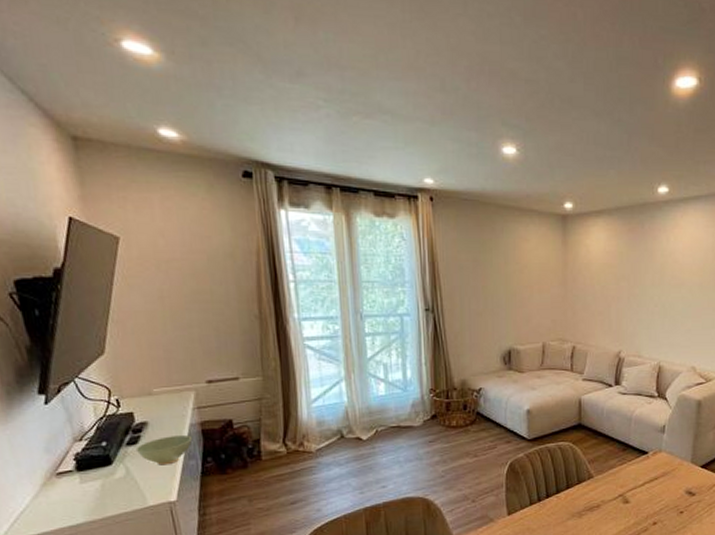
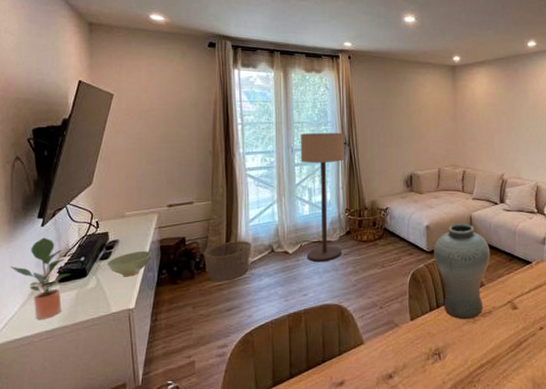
potted plant: none [12,417,92,513] -> present [11,237,71,320]
basket: none [256,425,316,472] -> present [203,241,251,283]
floor lamp: none [370,296,427,450] -> present [300,132,344,262]
vase: none [535,408,602,514] -> present [434,224,491,320]

